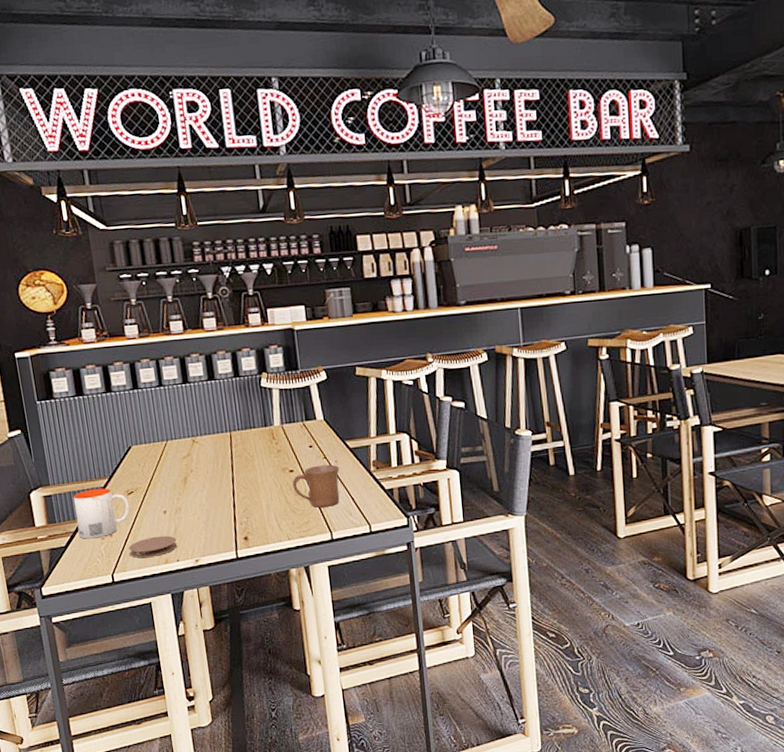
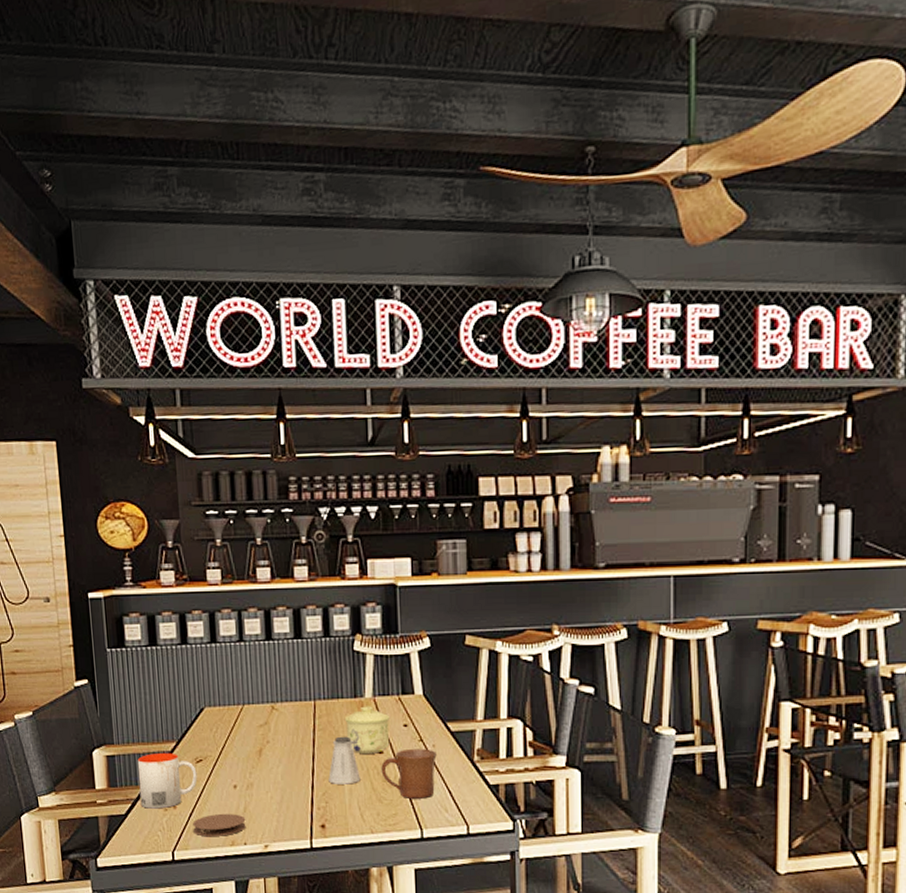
saltshaker: none [247,460,276,502] -> present [328,736,361,784]
sugar bowl: none [257,432,299,474] -> present [344,706,391,754]

